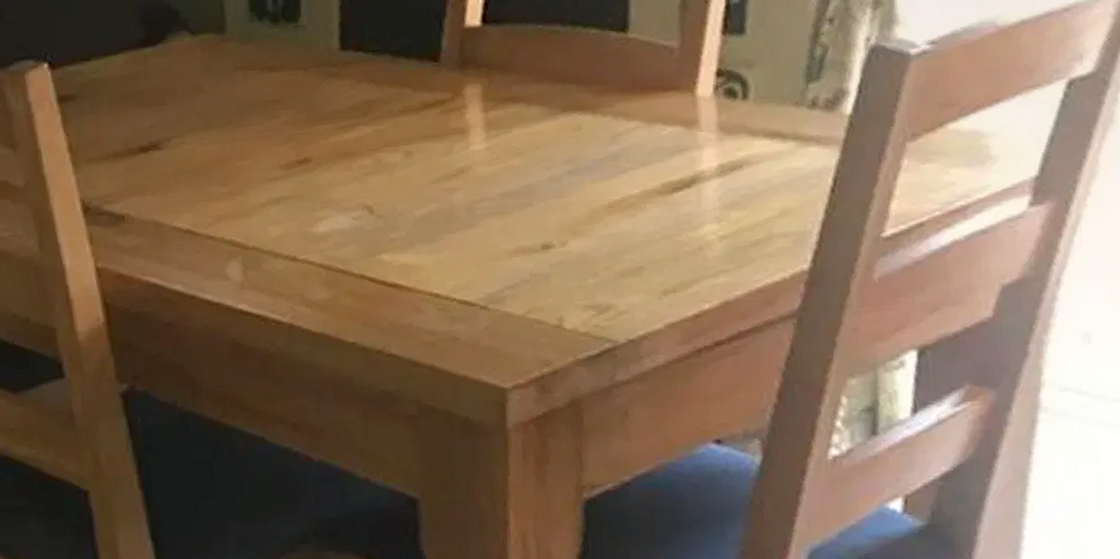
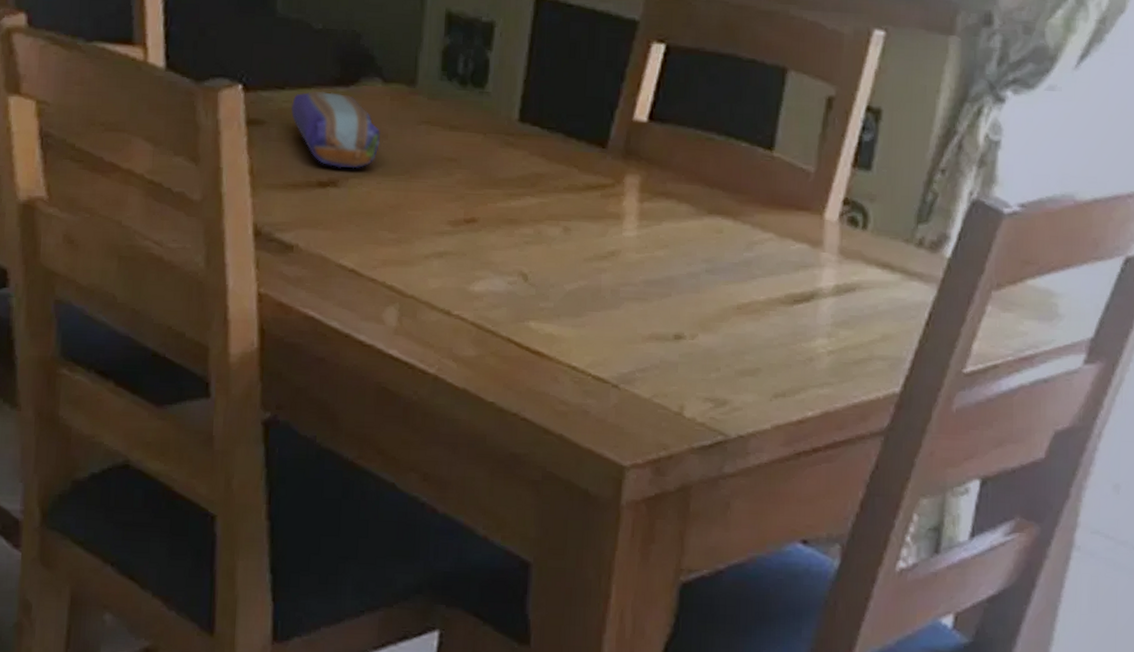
pencil case: none [100,54,197,130] -> present [291,90,380,169]

